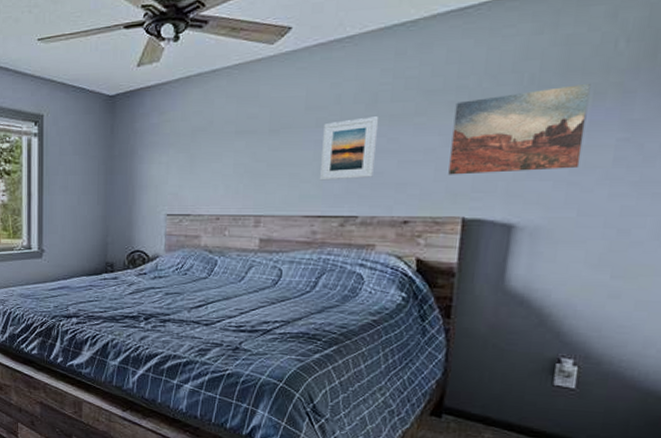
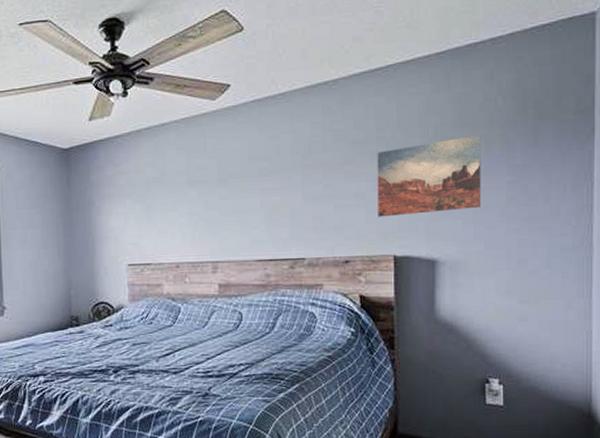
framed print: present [320,116,378,181] -> none [267,165,314,226]

